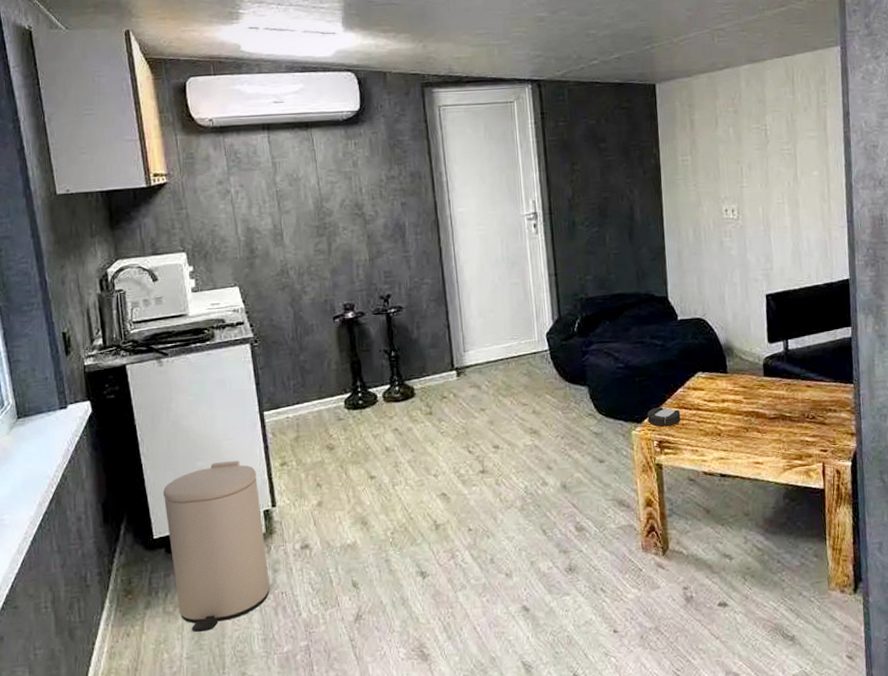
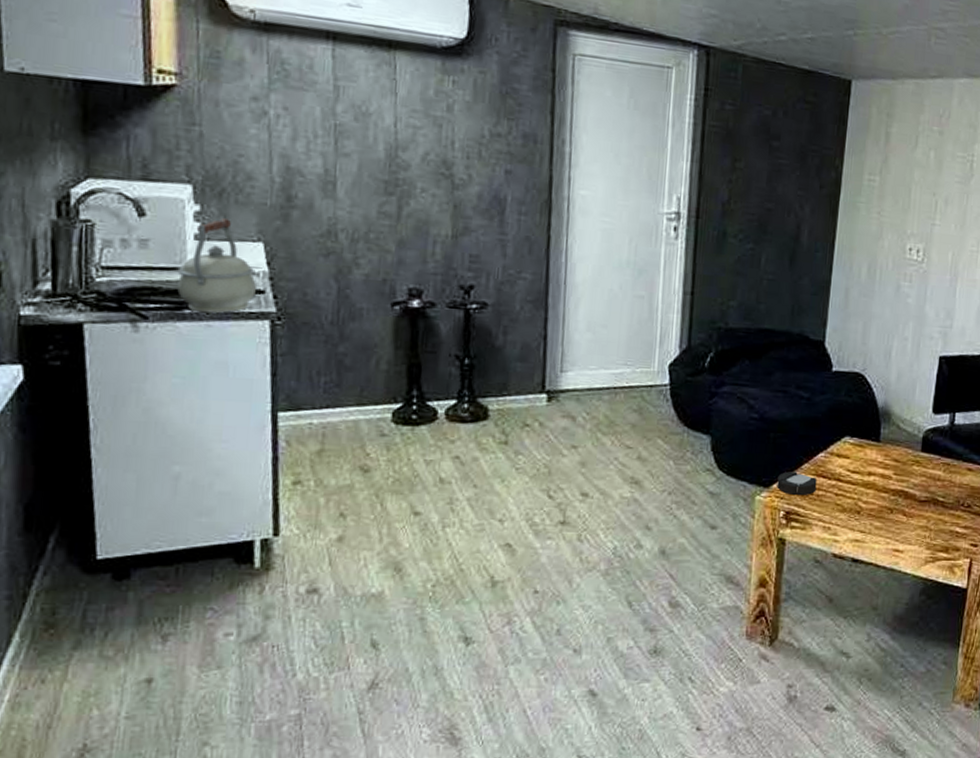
pedal bin: present [162,461,270,632] -> none [117,469,258,685]
kettle: none [184,273,238,346] -> present [177,218,256,314]

